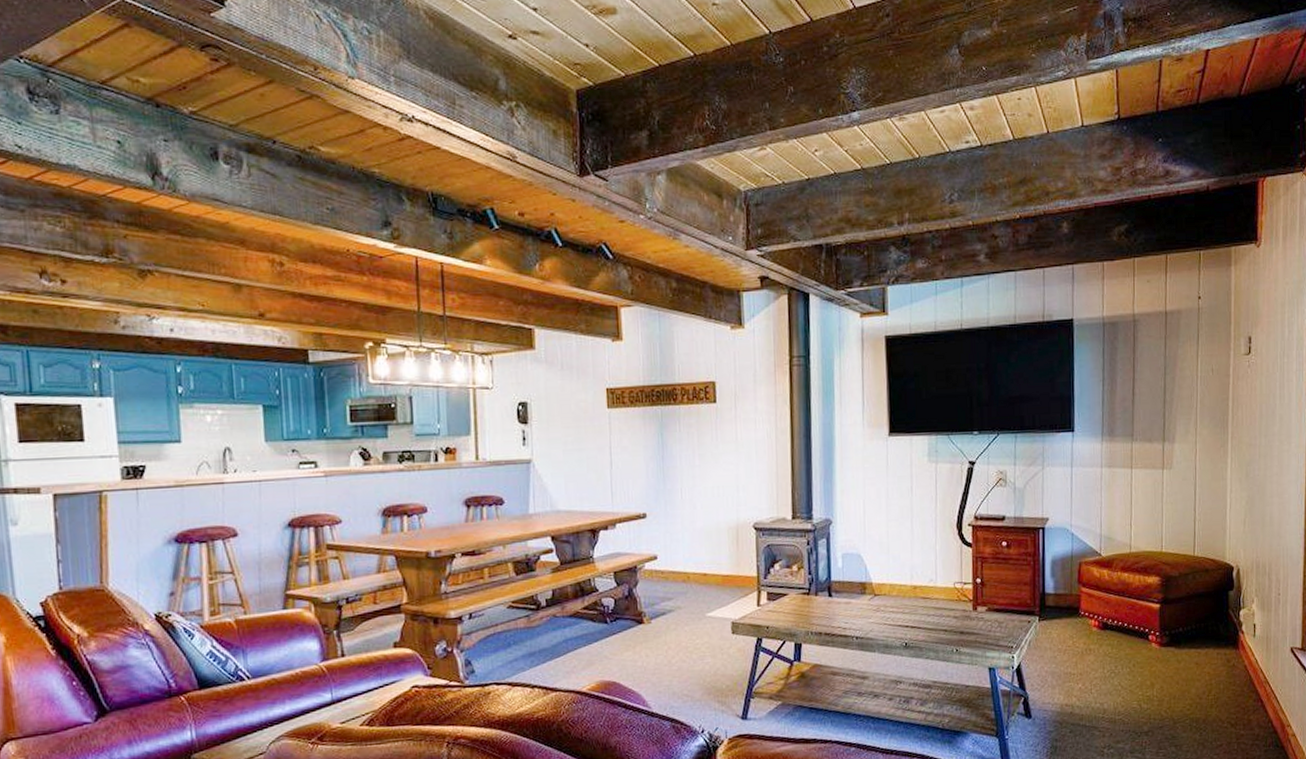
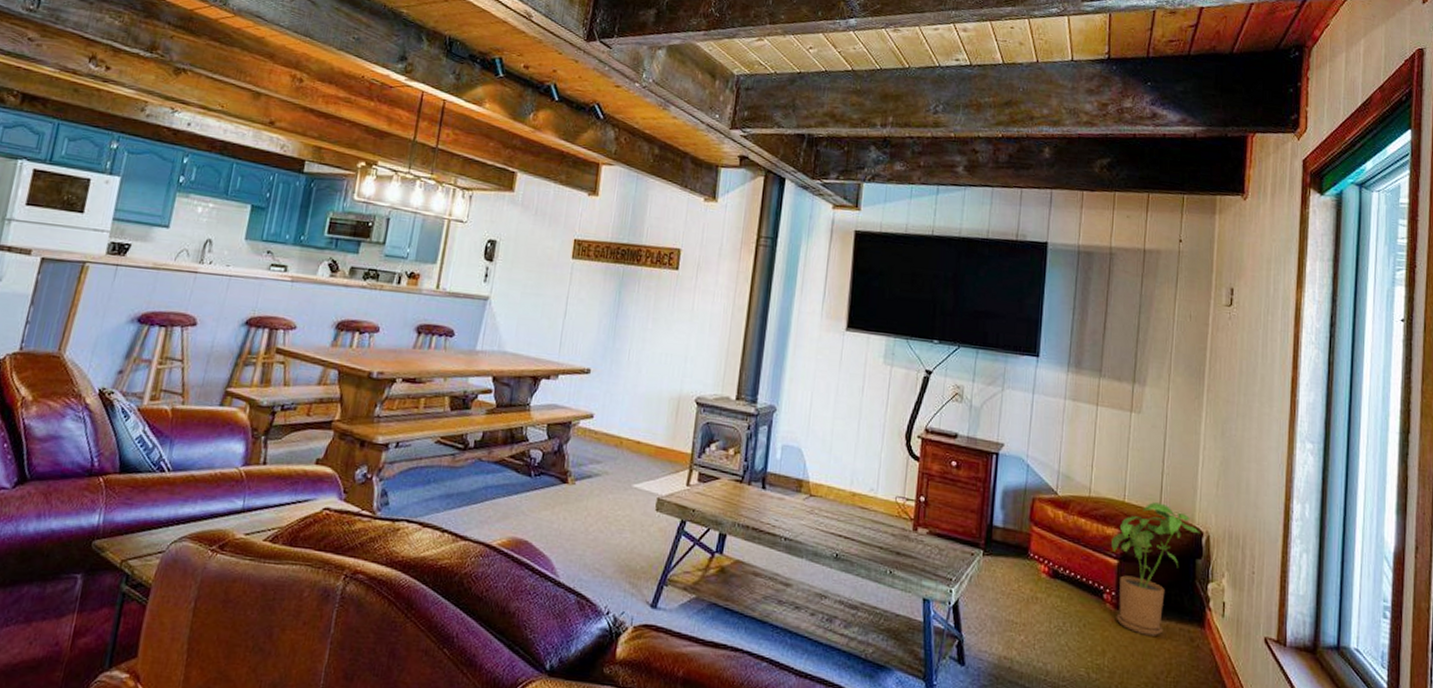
house plant: none [1153,547,1231,664] -> present [1111,502,1200,636]

